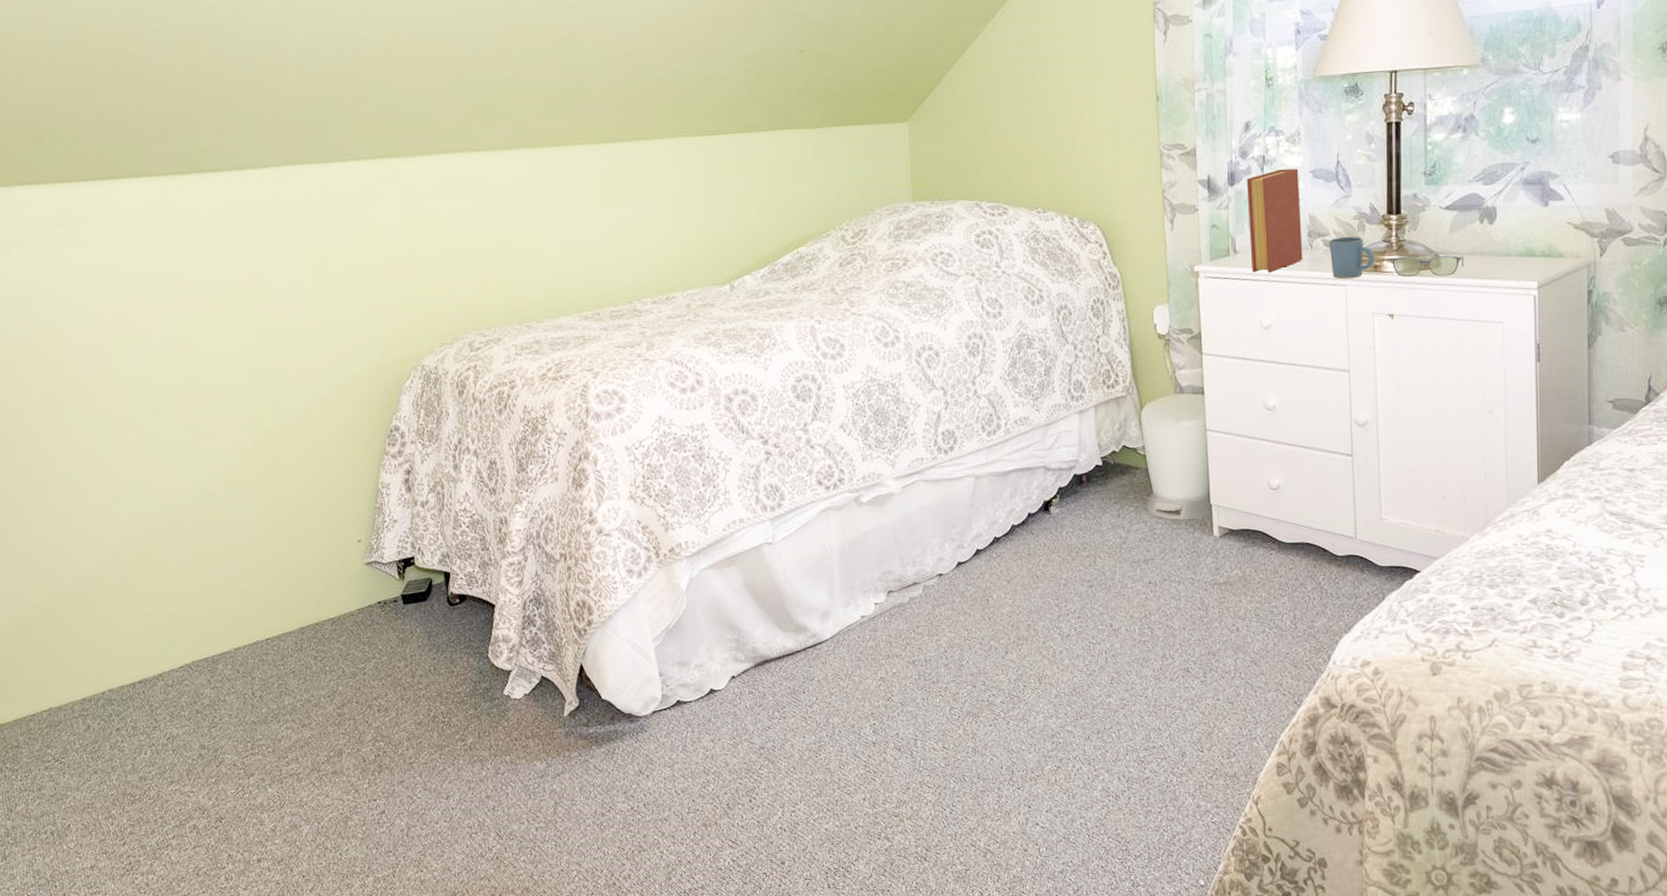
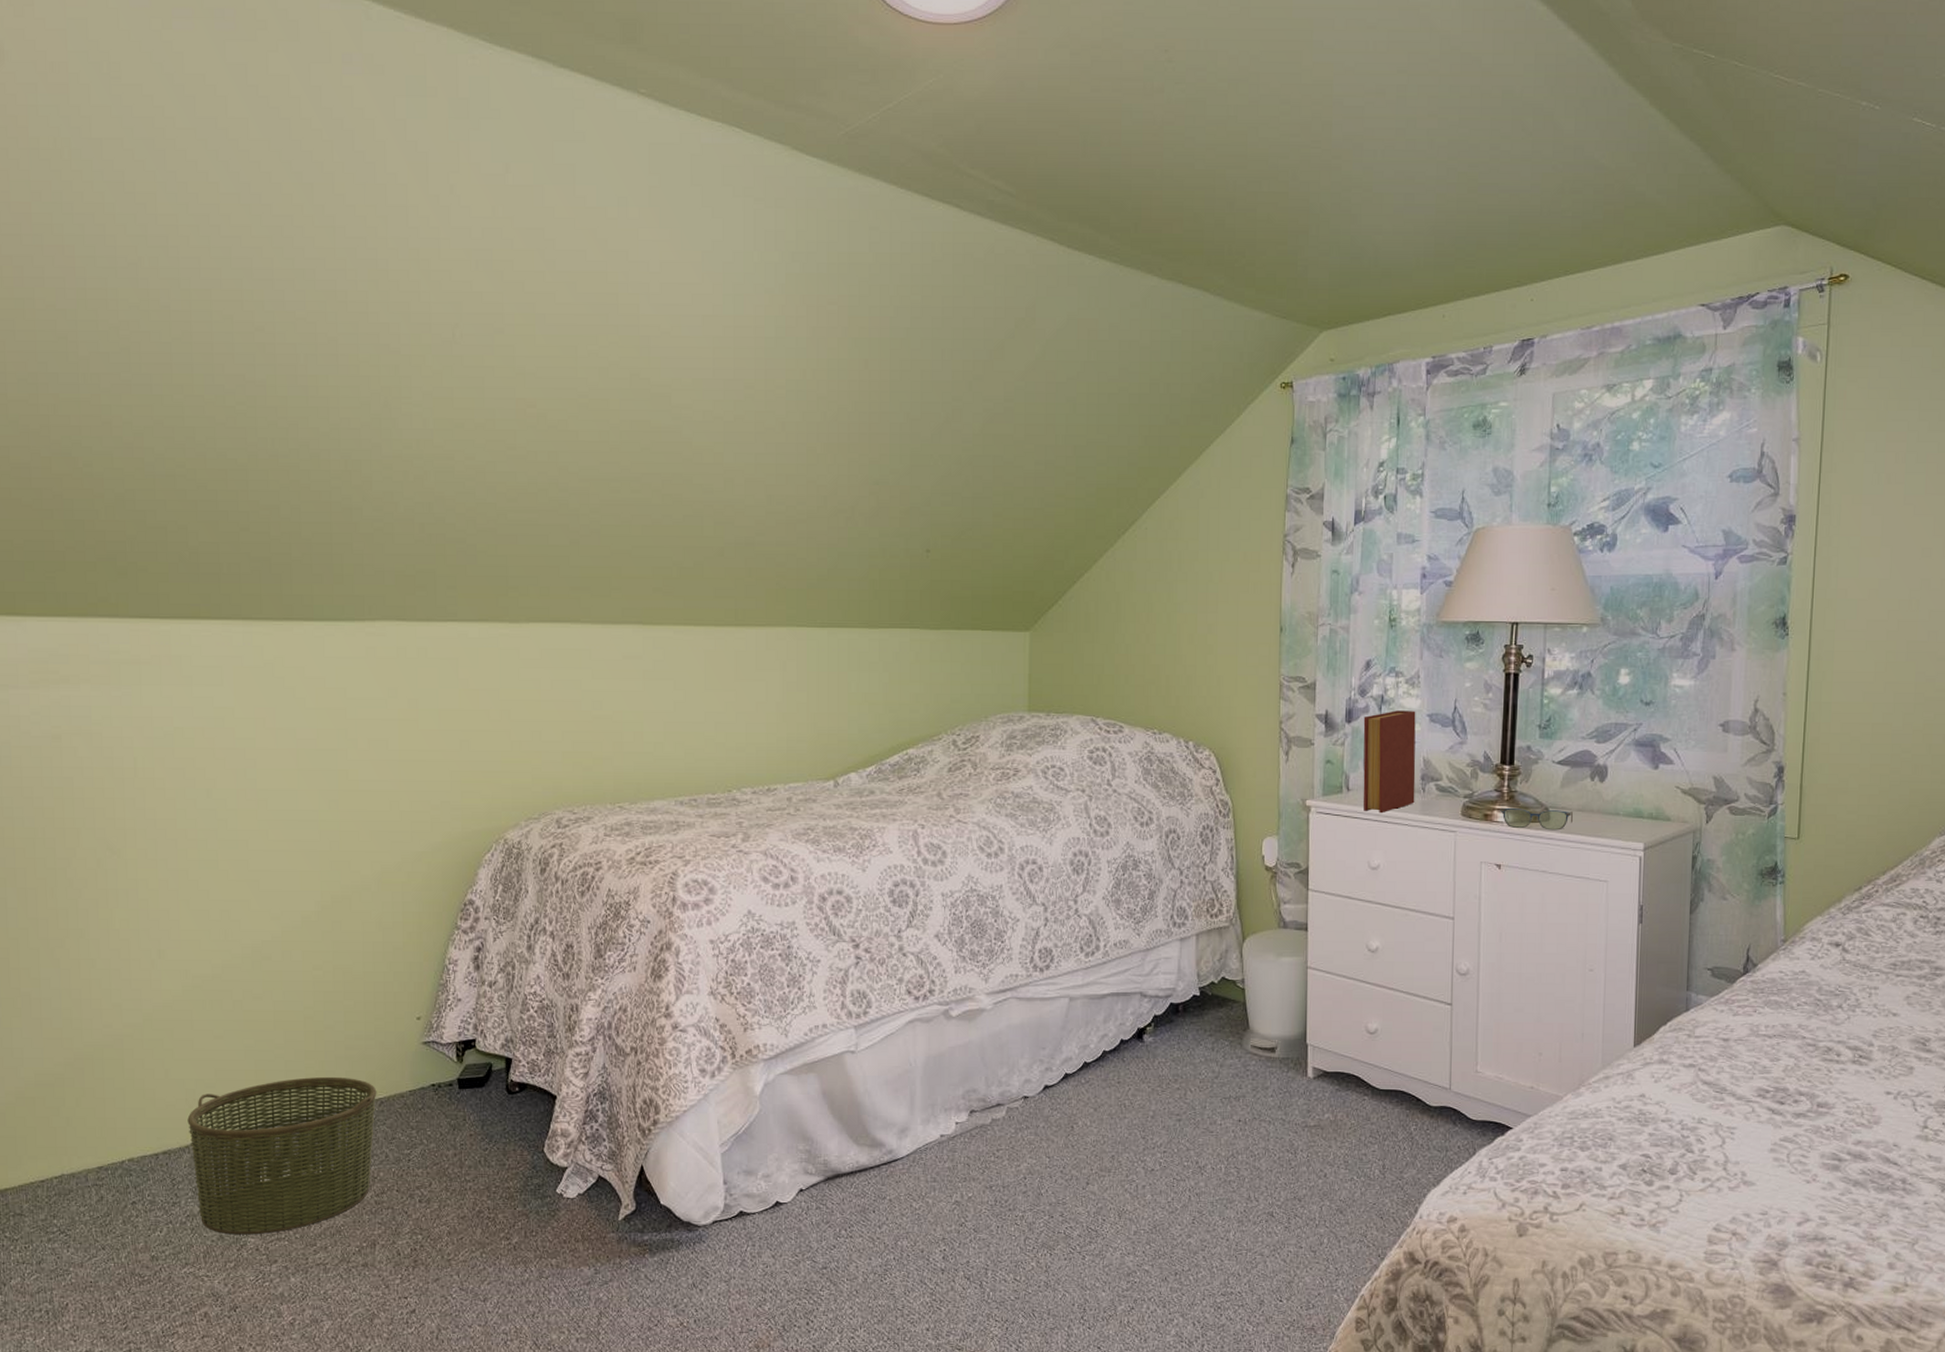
basket: none [157,601,332,753] -> present [187,1076,377,1235]
mug: present [1329,236,1375,280] -> none [1442,783,1486,826]

